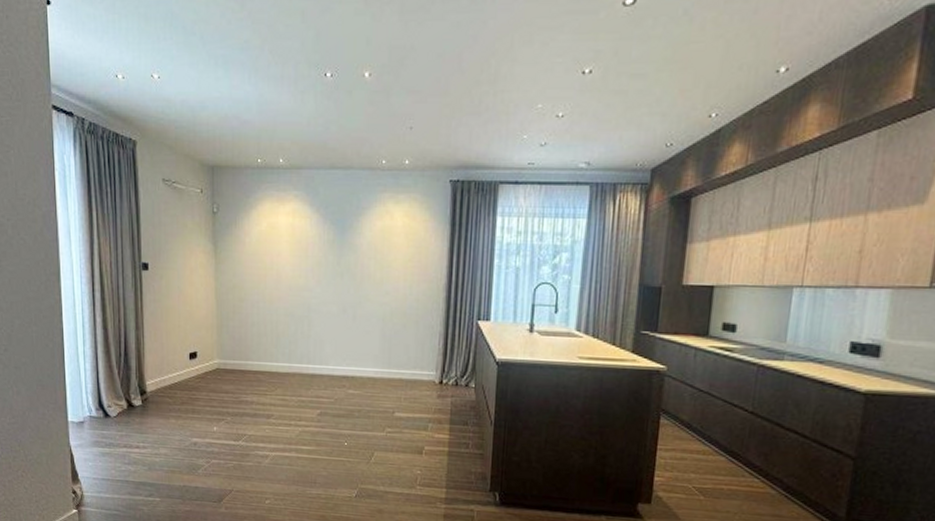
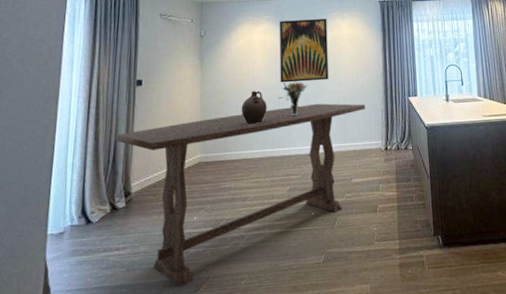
dining table: none [124,315,420,495] -> present [114,103,366,288]
ceramic jug: none [264,290,295,332] -> present [241,90,267,124]
bouquet: none [308,283,346,328] -> present [278,81,308,116]
wall art: none [311,200,375,287] -> present [279,19,328,83]

